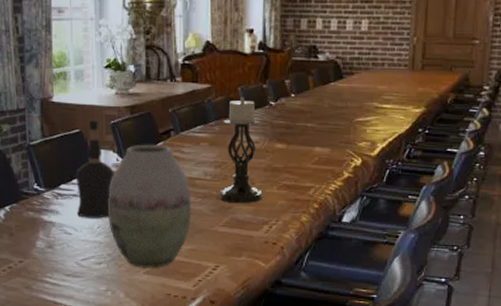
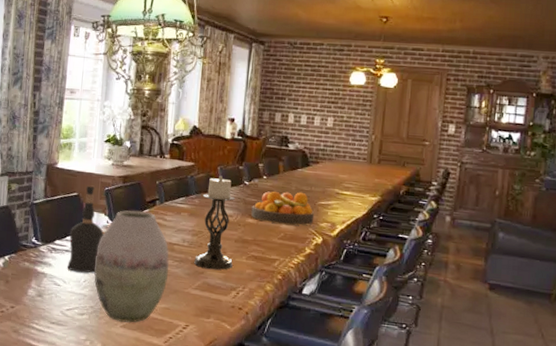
fruit bowl: none [280,109,352,147] -> present [251,191,315,225]

